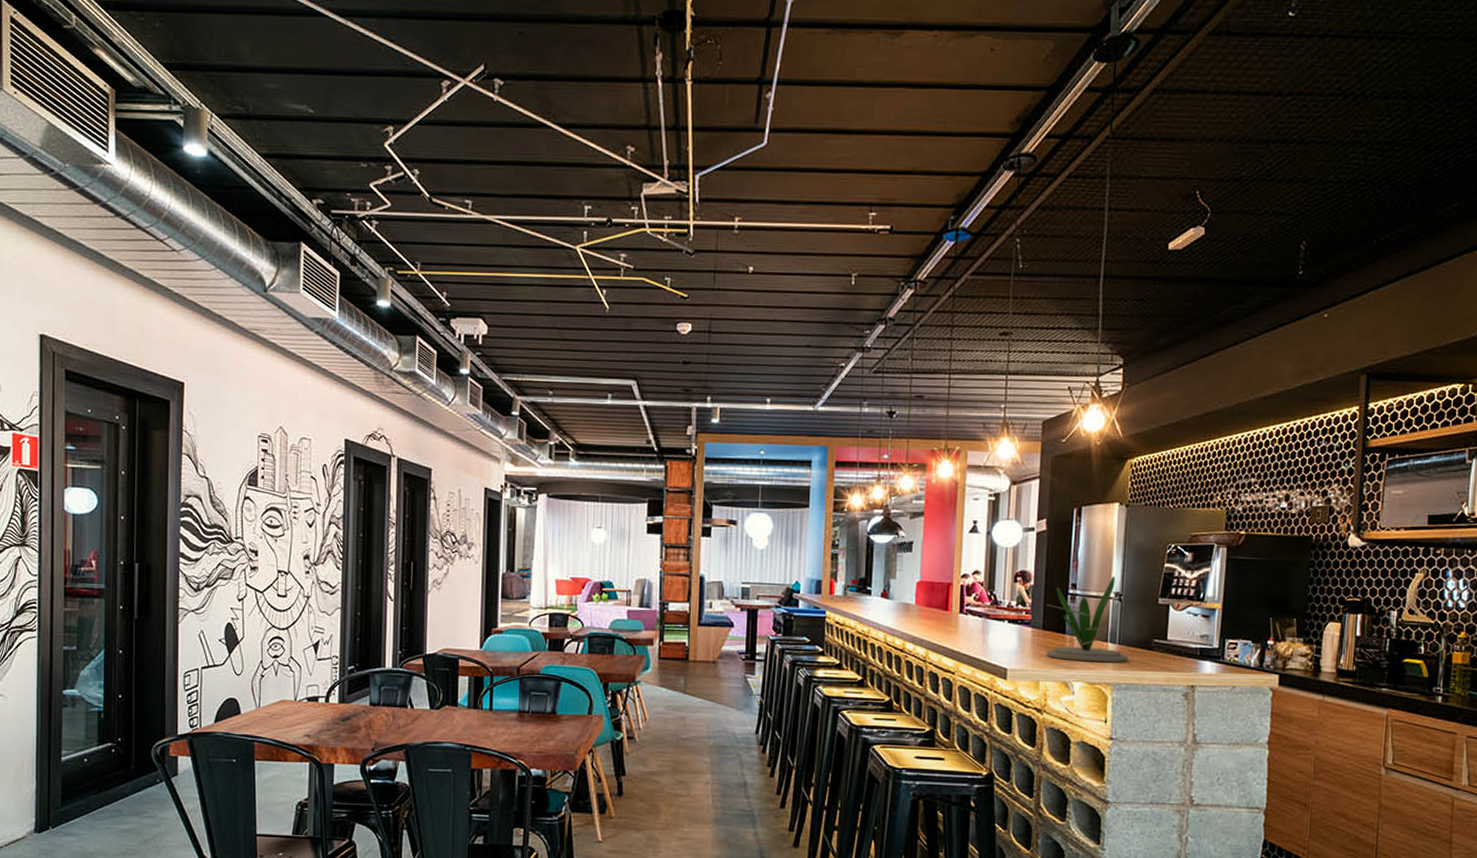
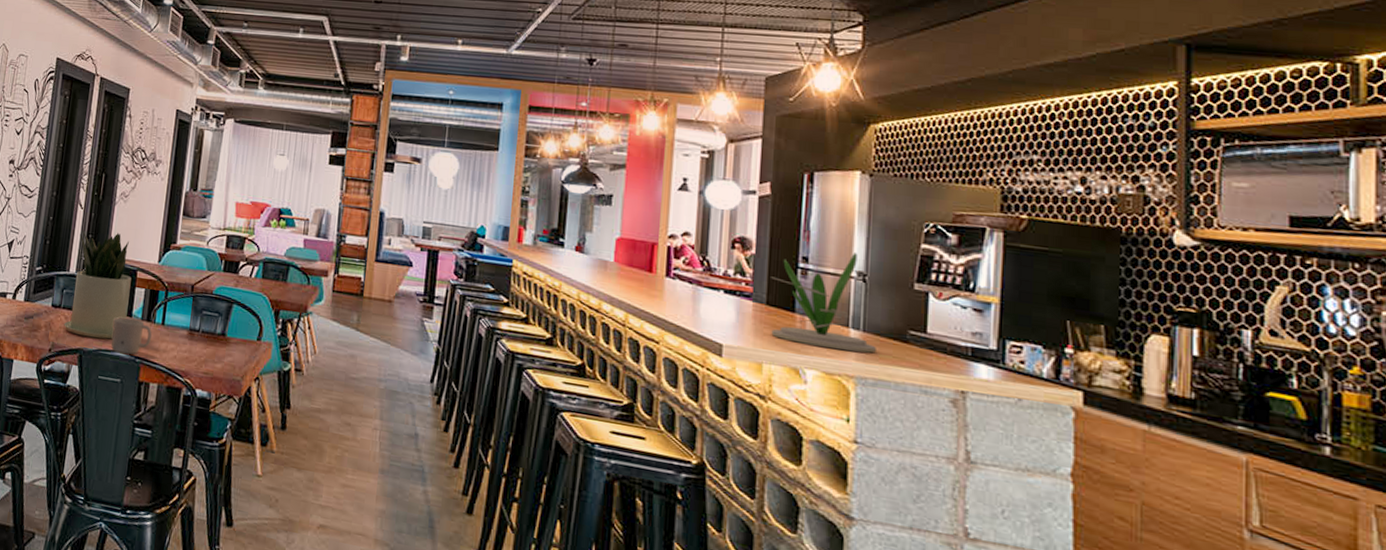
planter: none [385,622,453,732] -> present [64,230,131,339]
mug: none [438,707,480,744] -> present [111,317,152,355]

